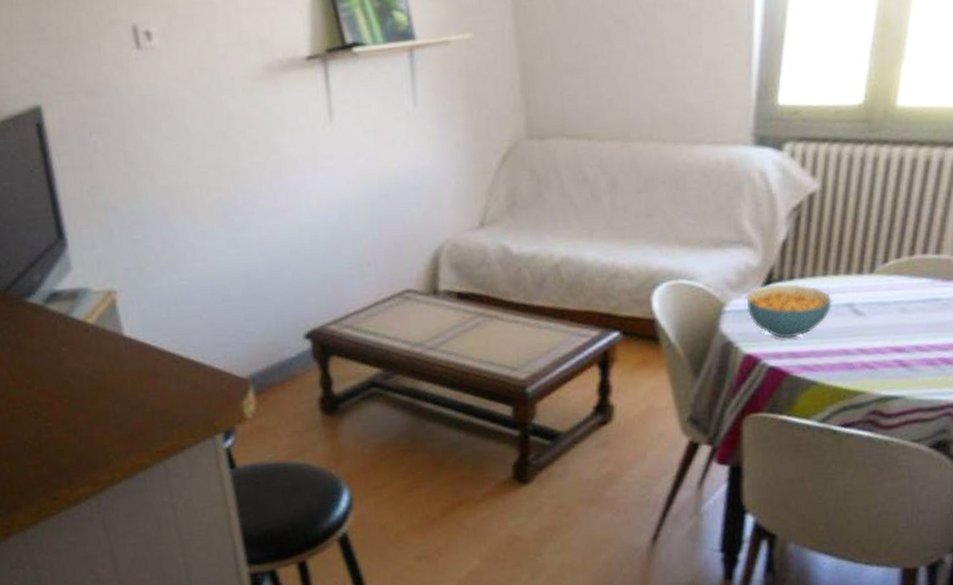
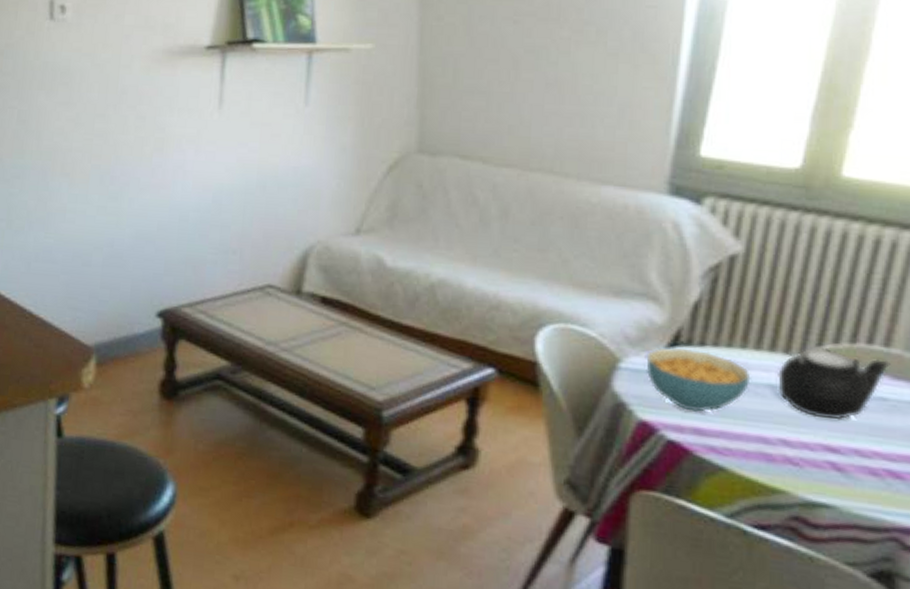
teapot: none [853,263,941,326] -> present [777,346,891,421]

